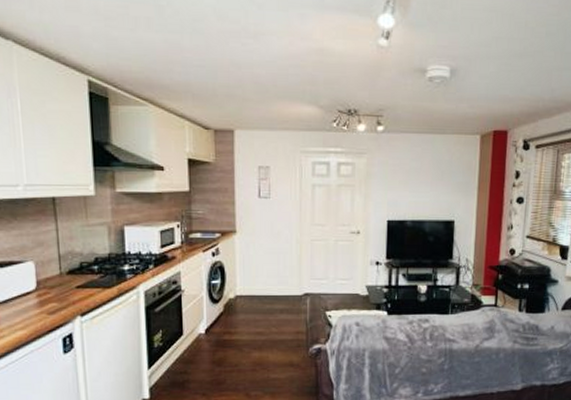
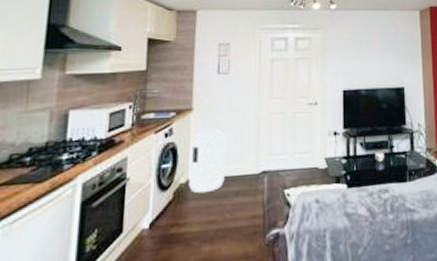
air purifier: none [236,253,269,309] -> present [188,130,226,194]

